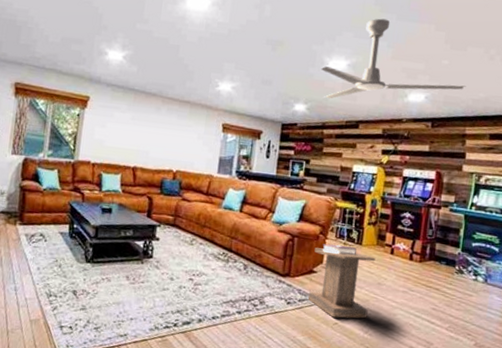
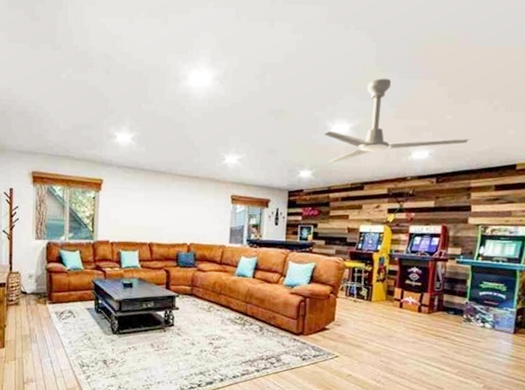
lectern: present [307,244,376,319] -> none [321,302,385,370]

